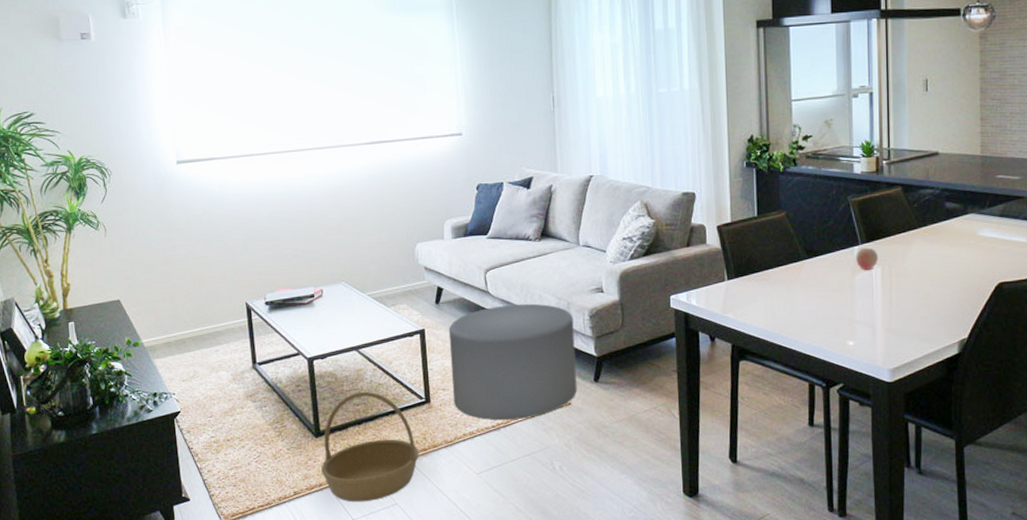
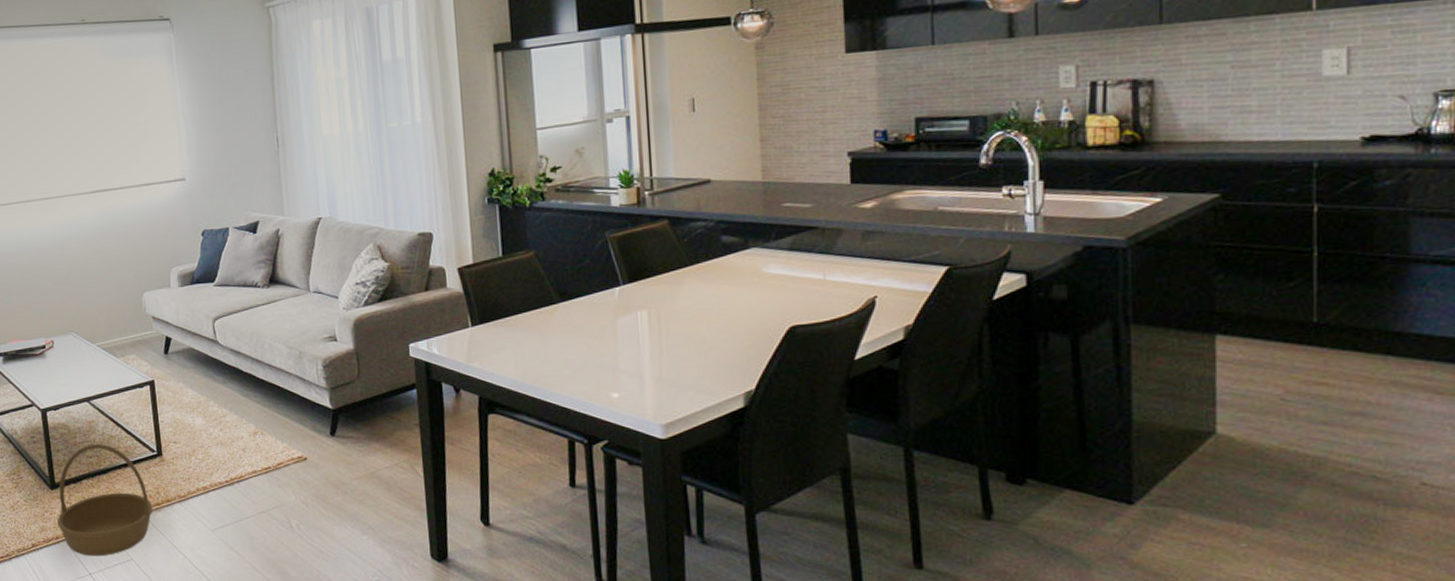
pouf: present [448,303,577,420] -> none [178,353,313,474]
fruit: present [856,247,878,270] -> none [617,288,643,314]

